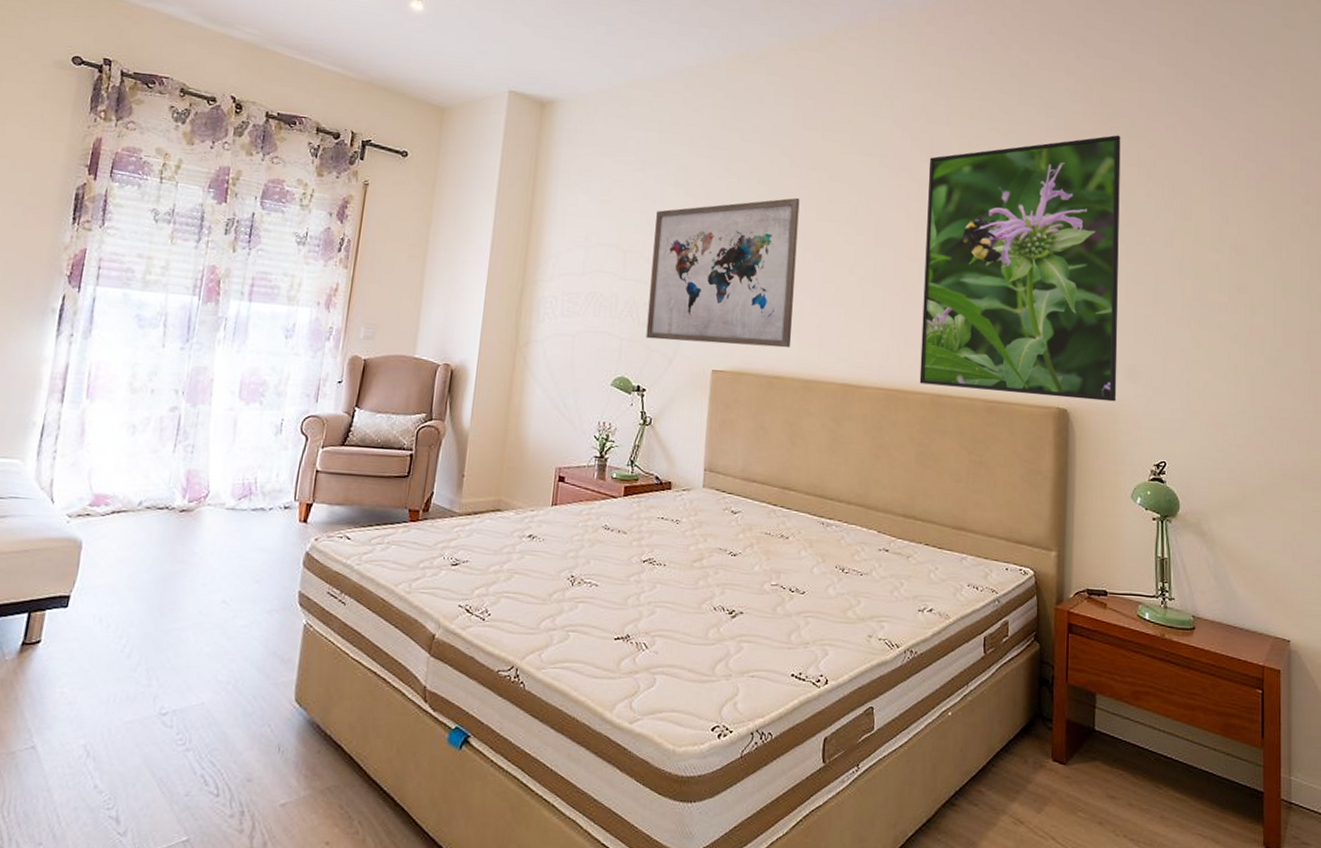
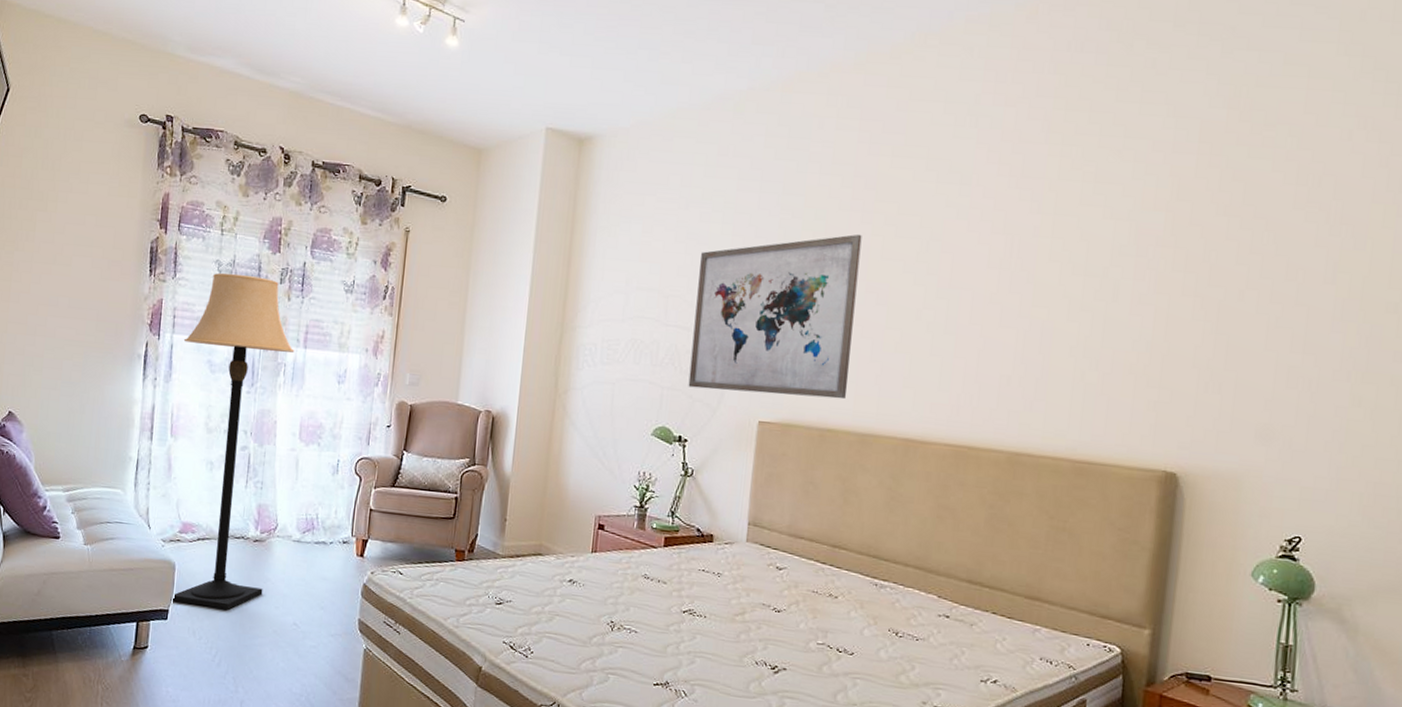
lamp: none [73,222,238,590] -> present [170,272,295,609]
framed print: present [919,135,1121,402] -> none [994,146,1275,466]

